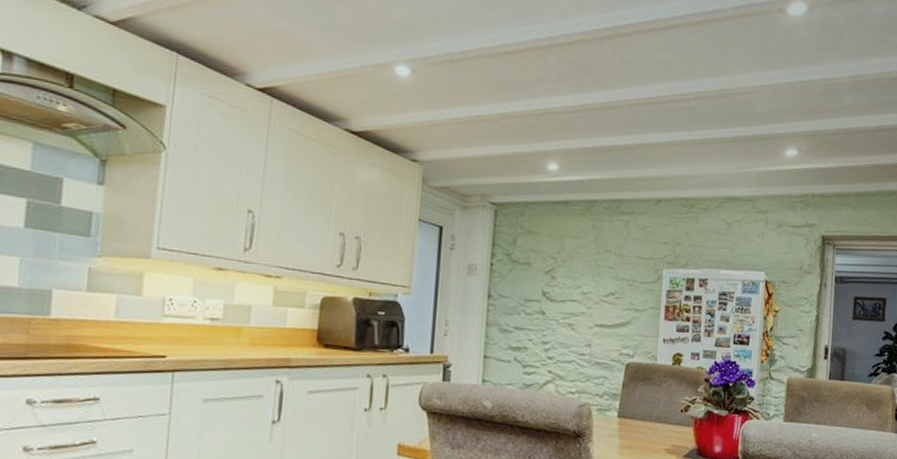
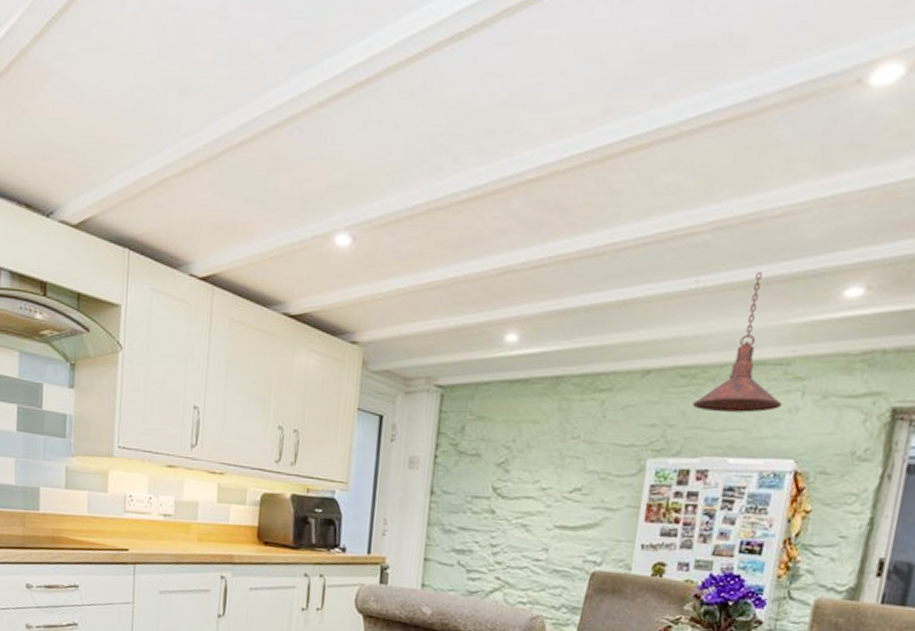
pendant light: none [693,132,754,236] -> present [692,272,783,413]

